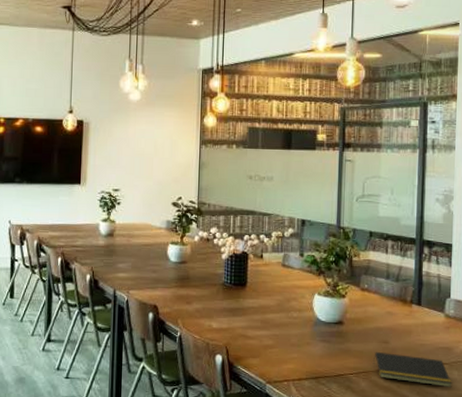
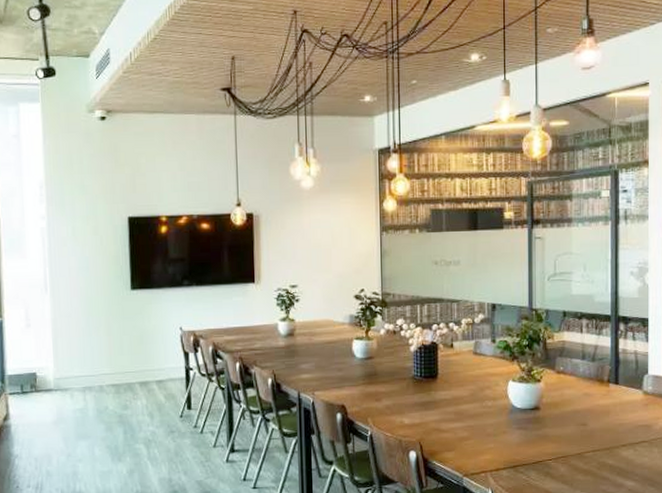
notepad: present [373,351,452,388] -> none [572,434,652,466]

